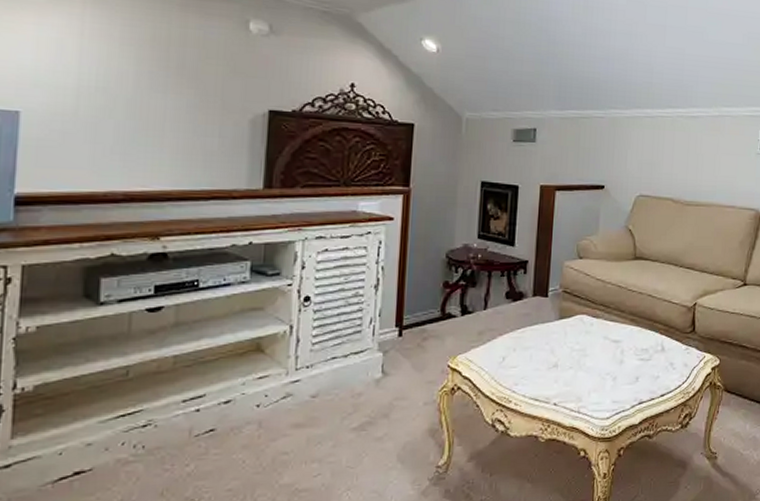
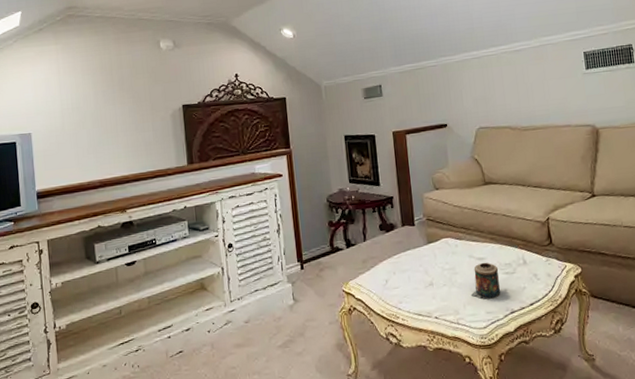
candle: none [598,345,634,387] -> present [470,262,500,299]

